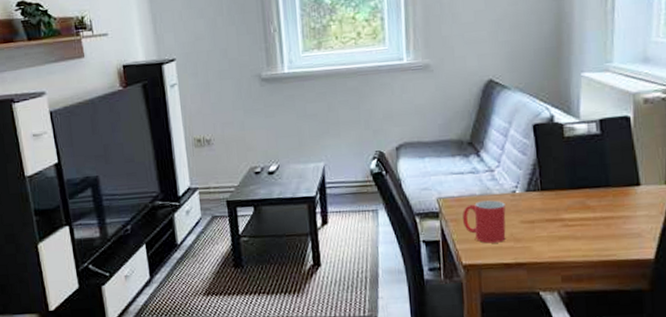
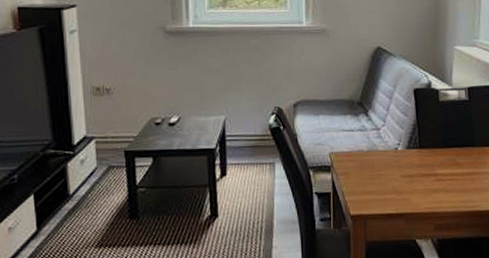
mug: present [463,200,506,244] -> none [352,156,389,196]

